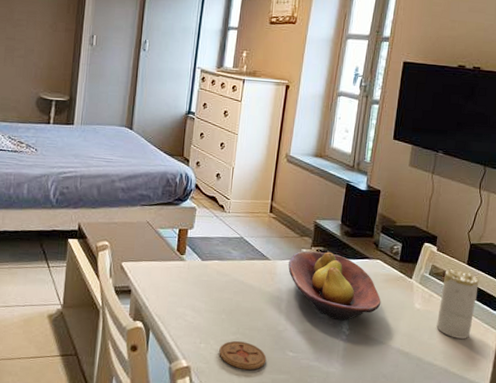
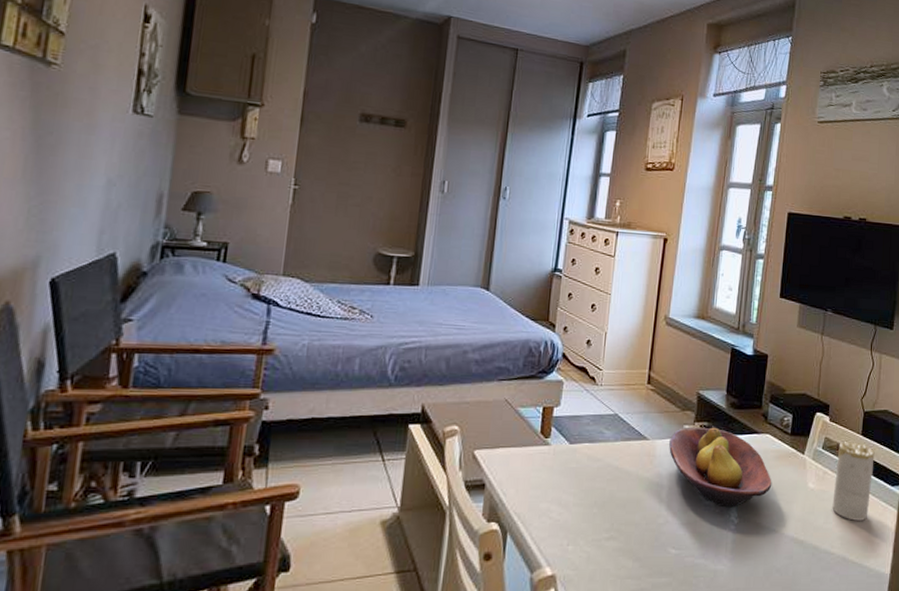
coaster: present [219,340,267,370] -> none [590,539,646,574]

